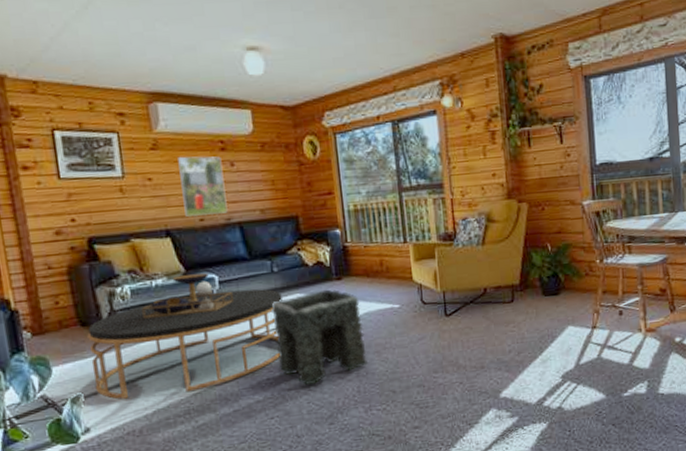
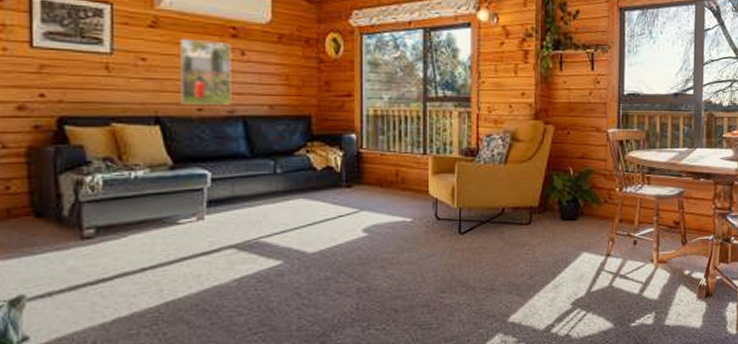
coffee table: present [87,273,282,400] -> none [41,168,283,305]
stone arch: present [271,289,368,385] -> none [268,196,371,298]

